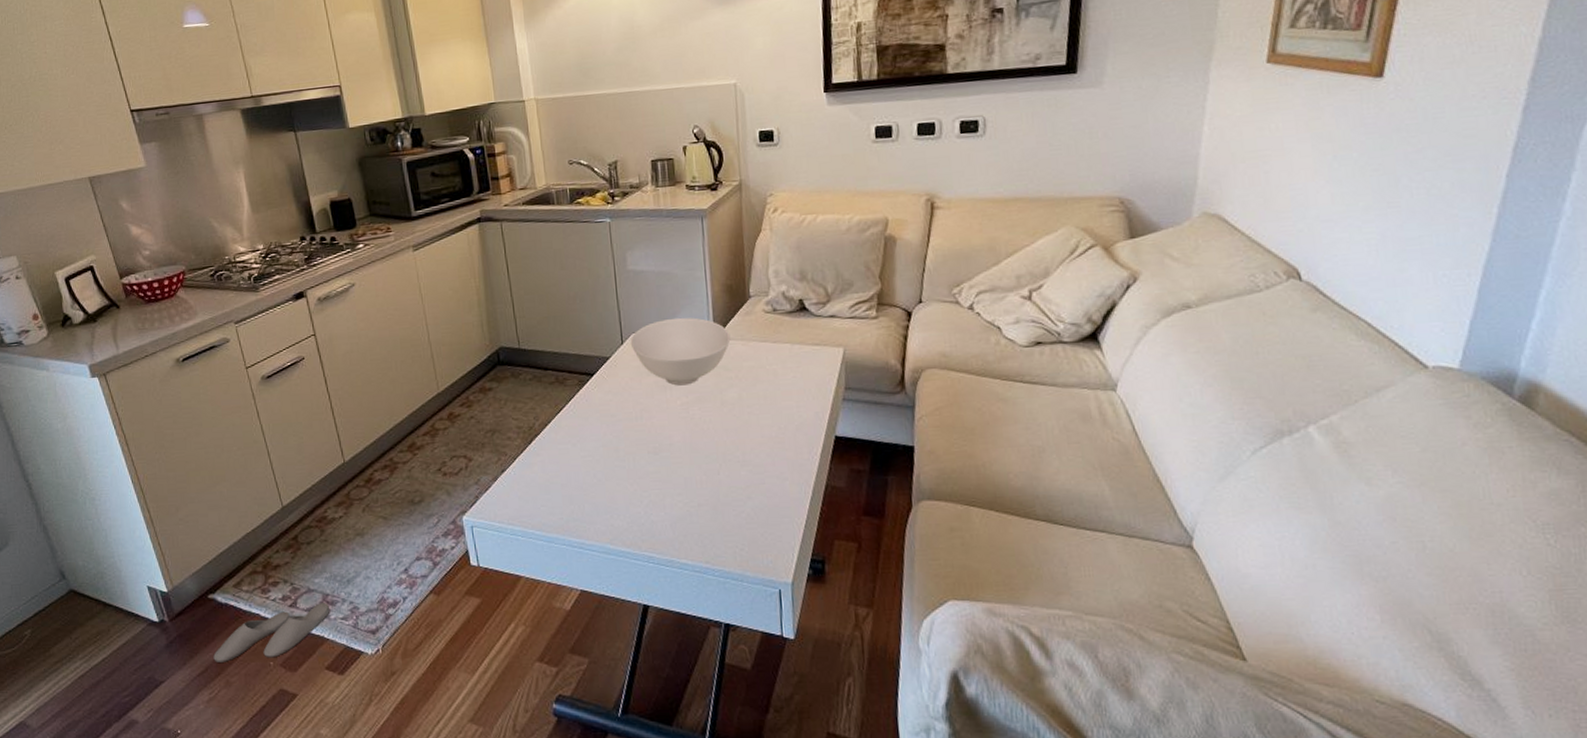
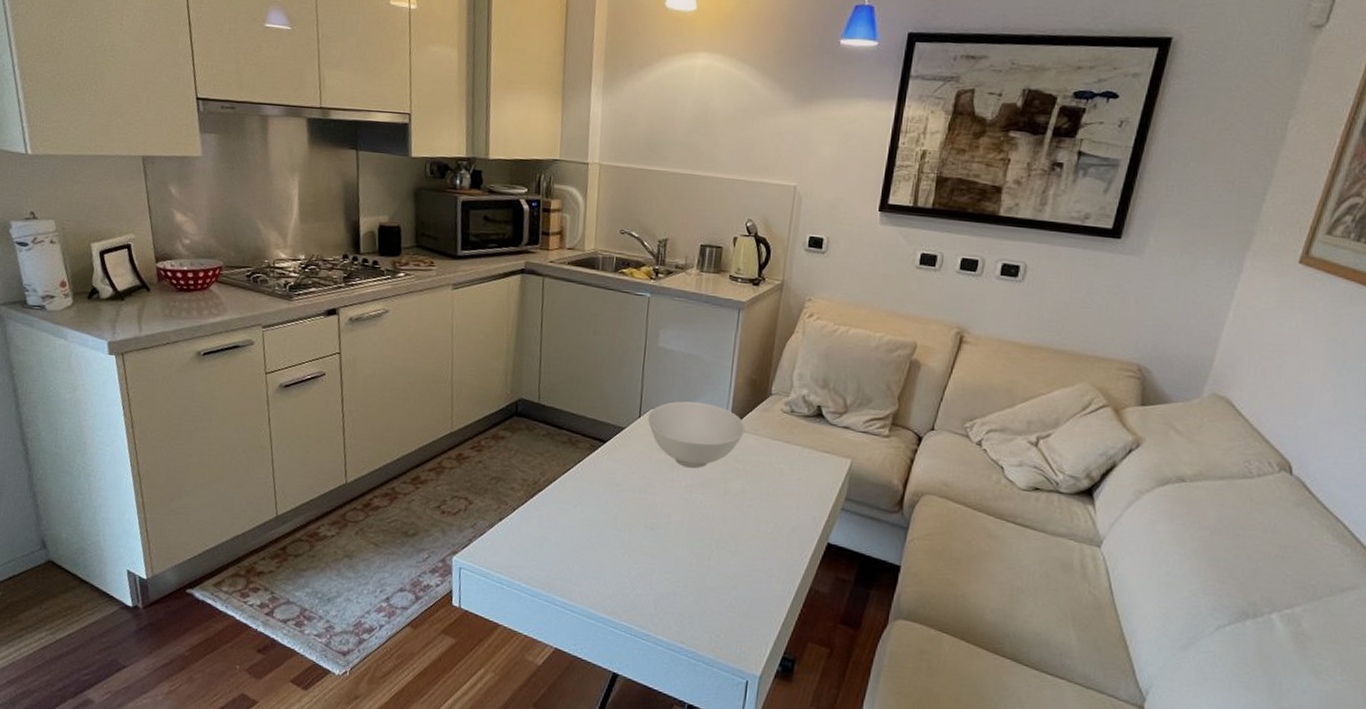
slippers: present [213,603,331,662] -> none [180,616,306,662]

